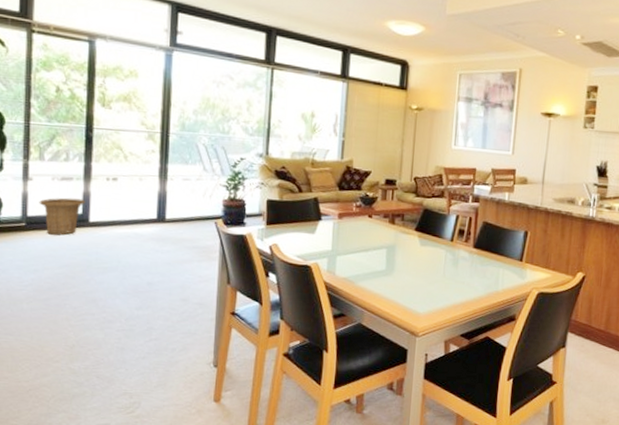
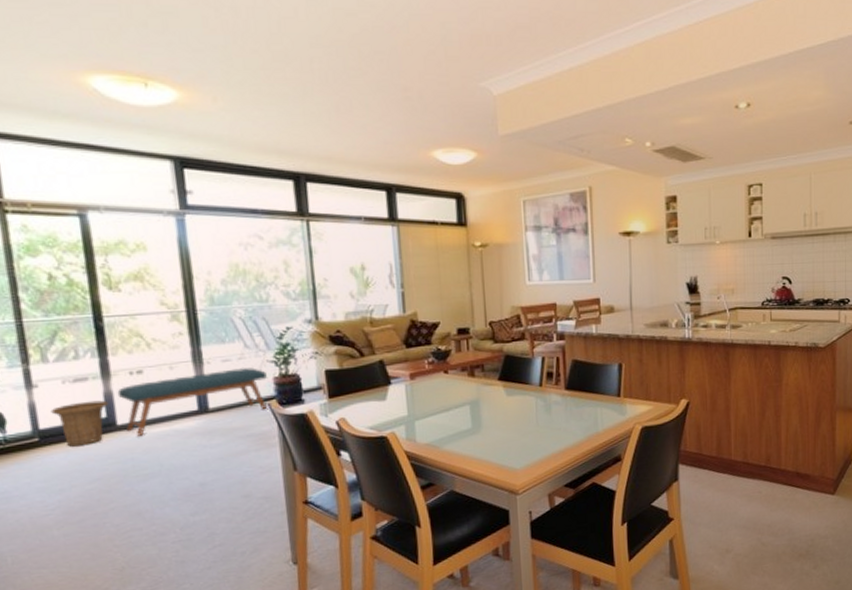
bench: none [94,187,218,234] -> present [117,368,267,436]

